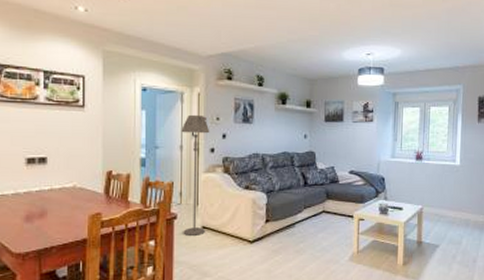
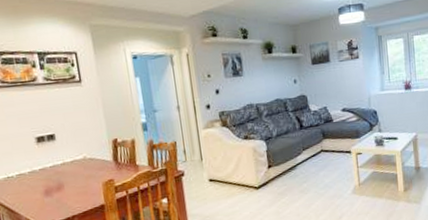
floor lamp: present [181,114,210,235] -> none [175,74,213,190]

